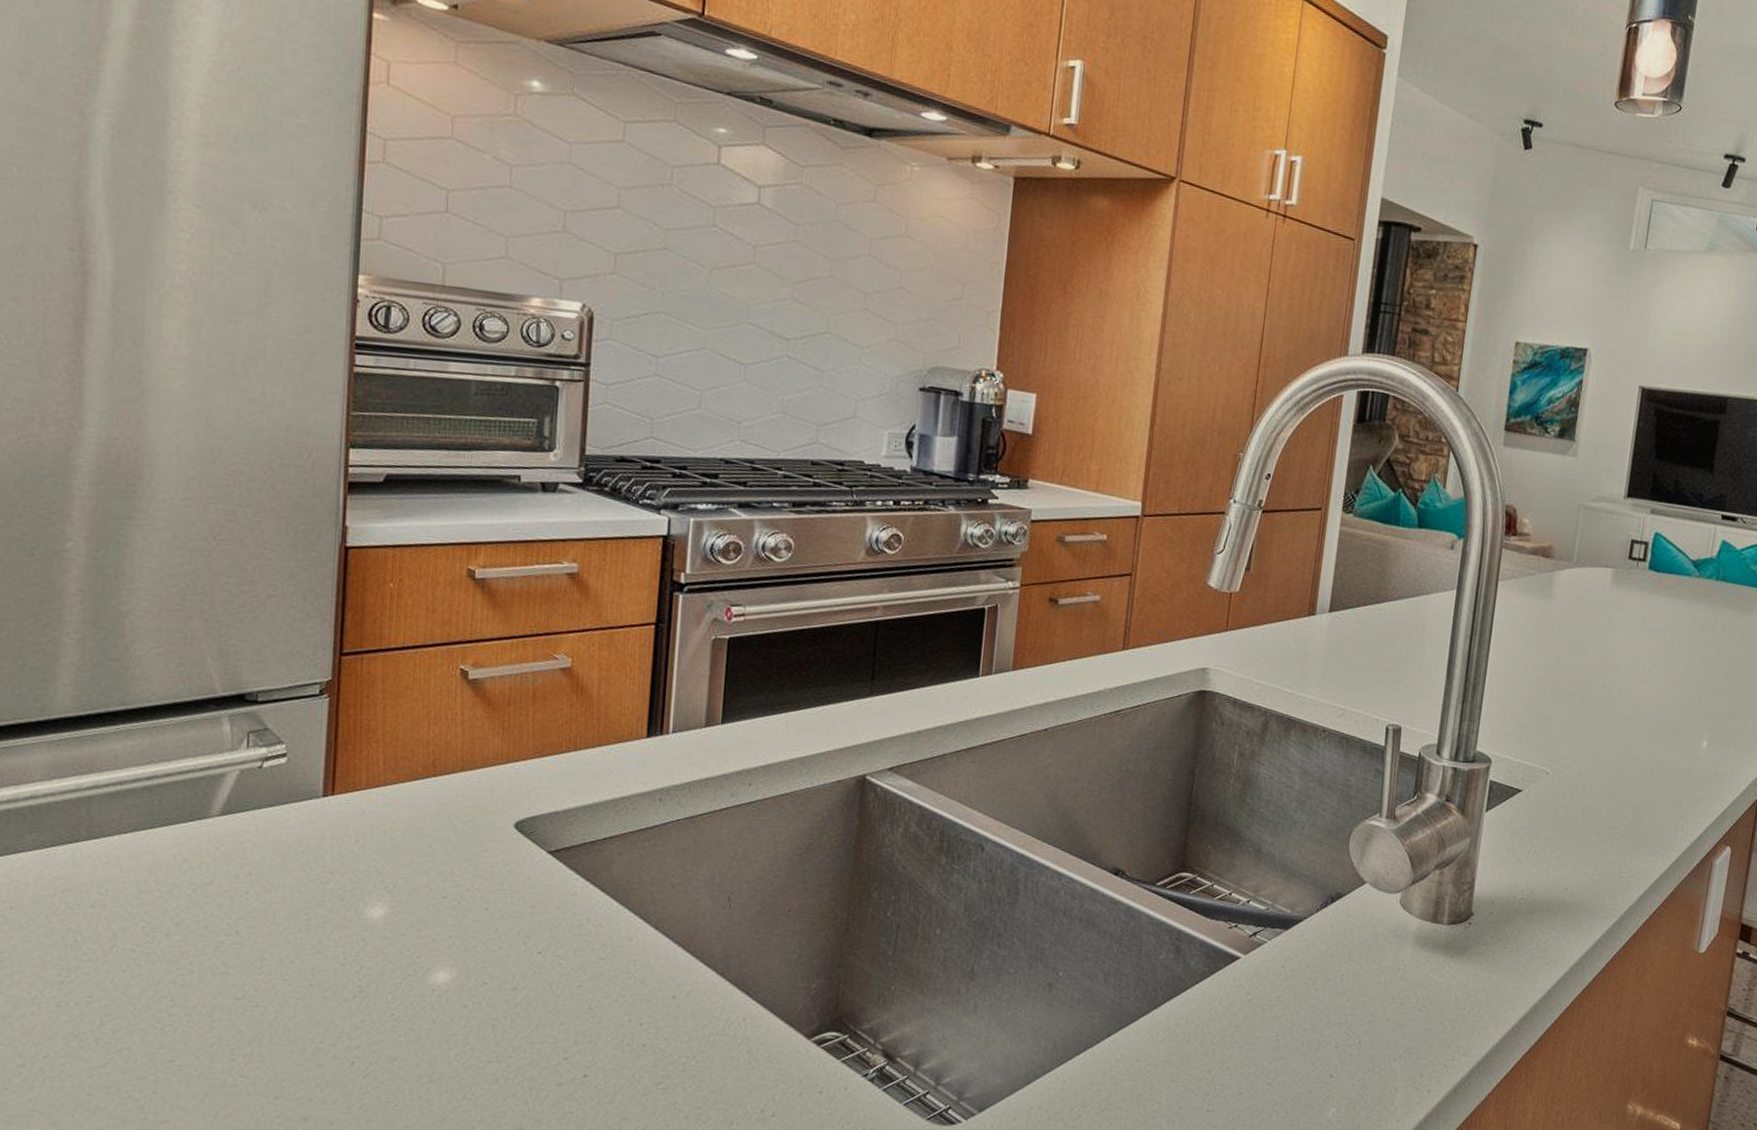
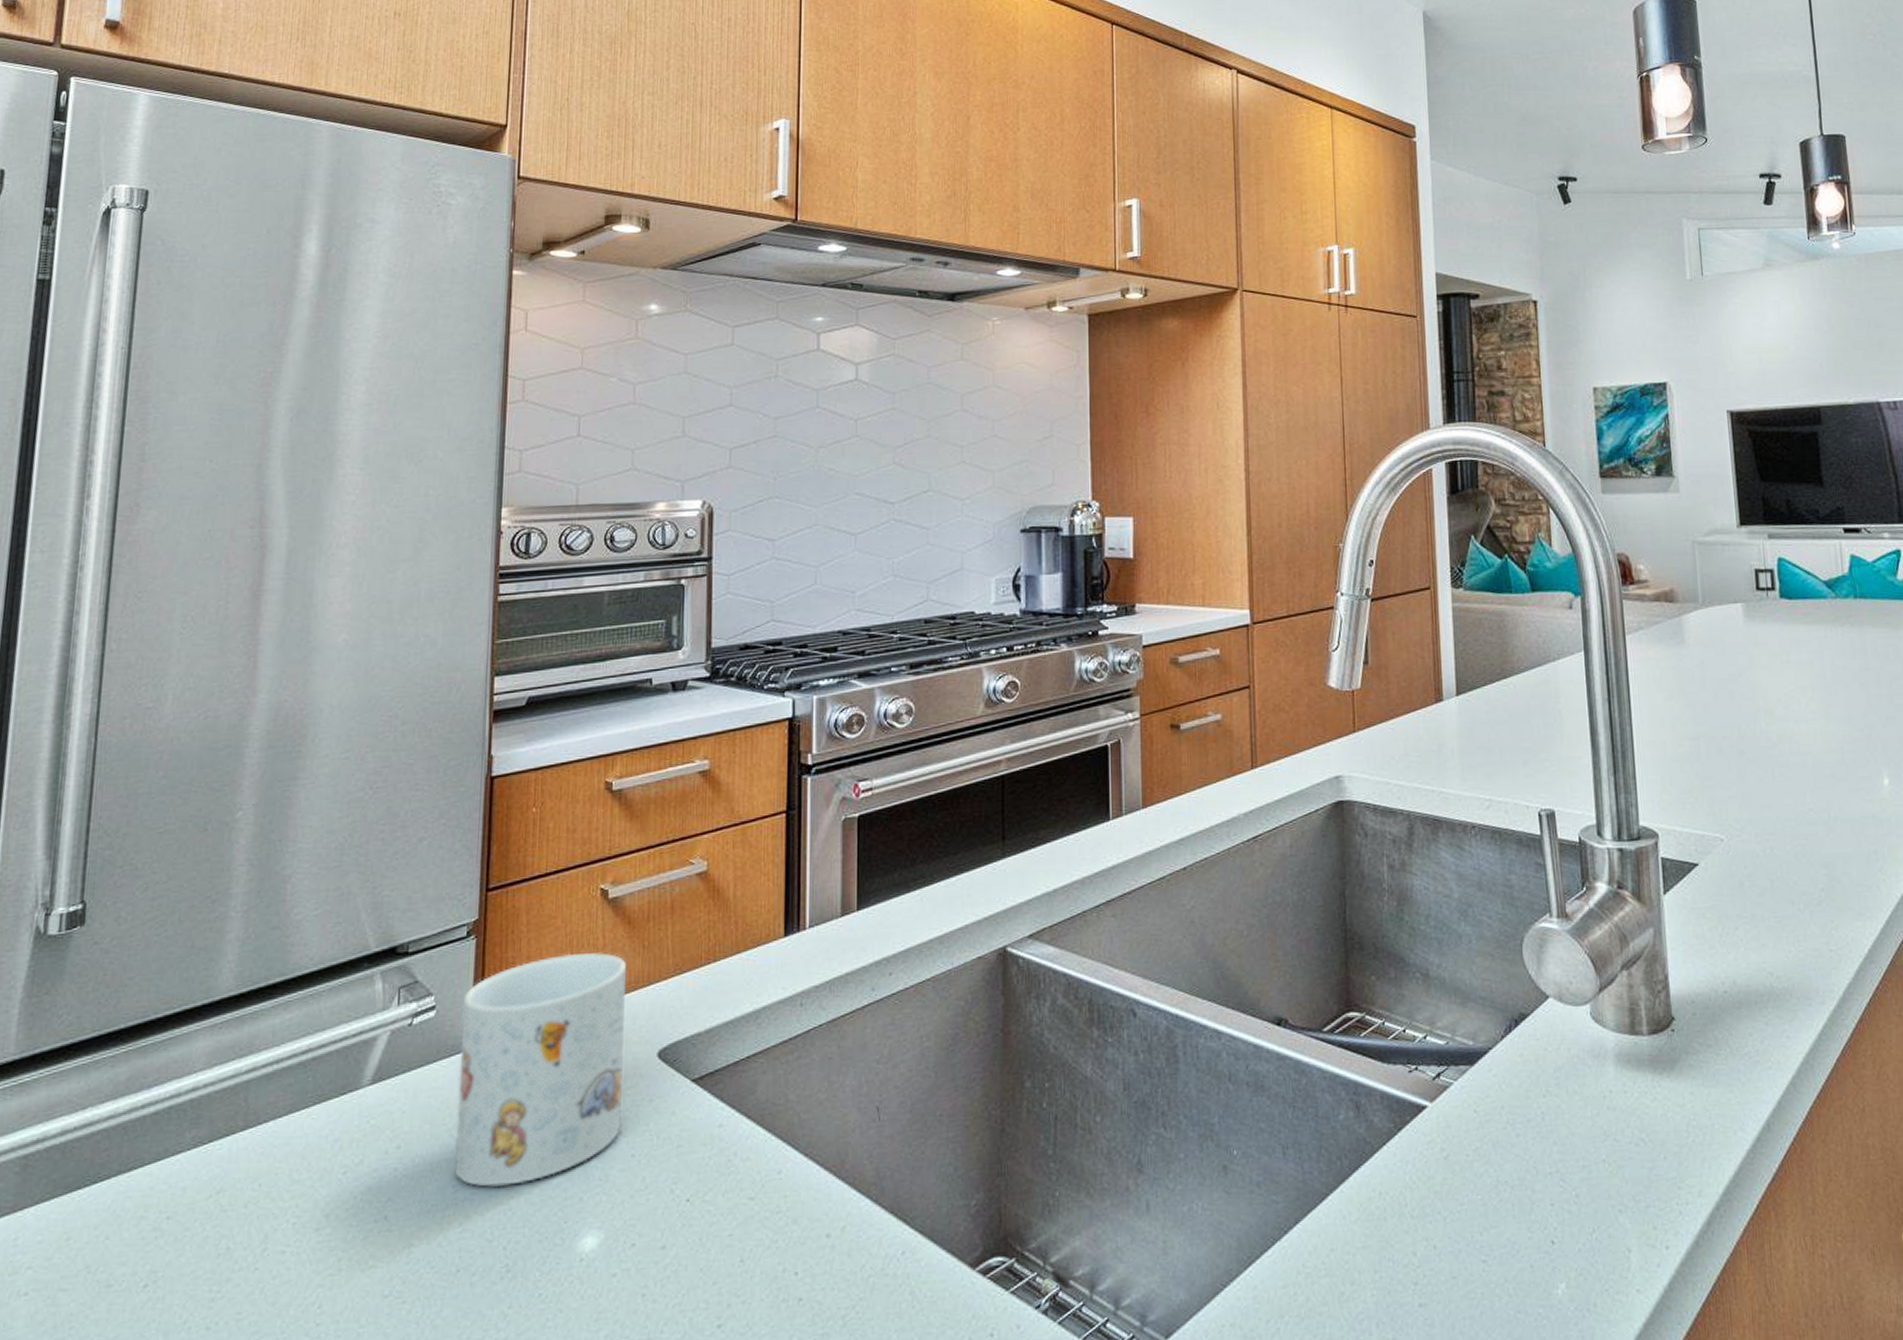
mug: none [307,723,485,920] -> present [454,953,626,1187]

